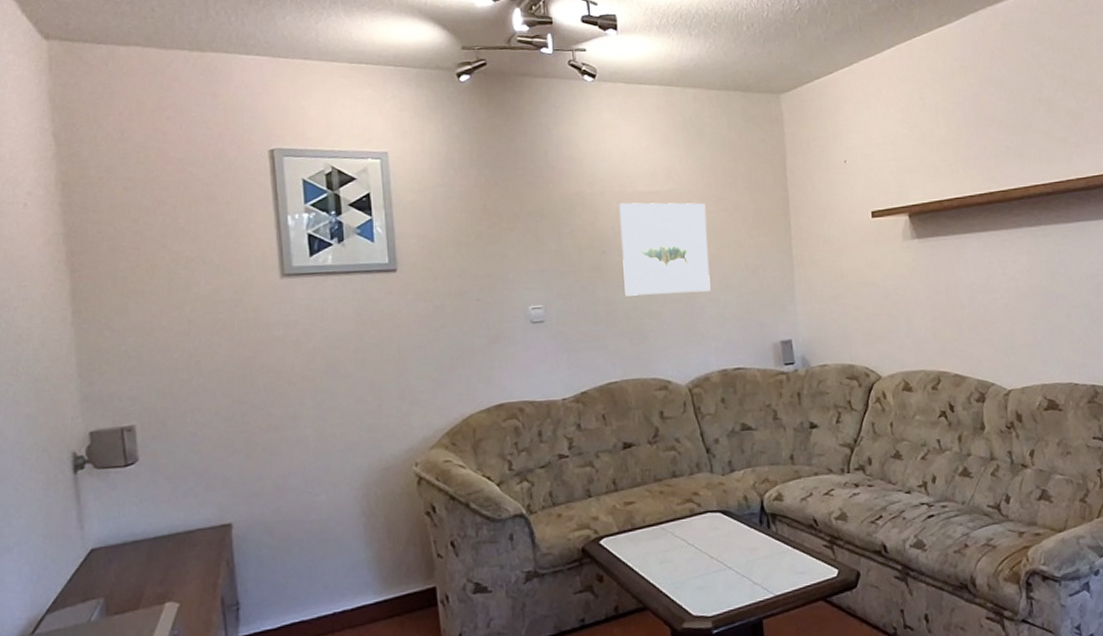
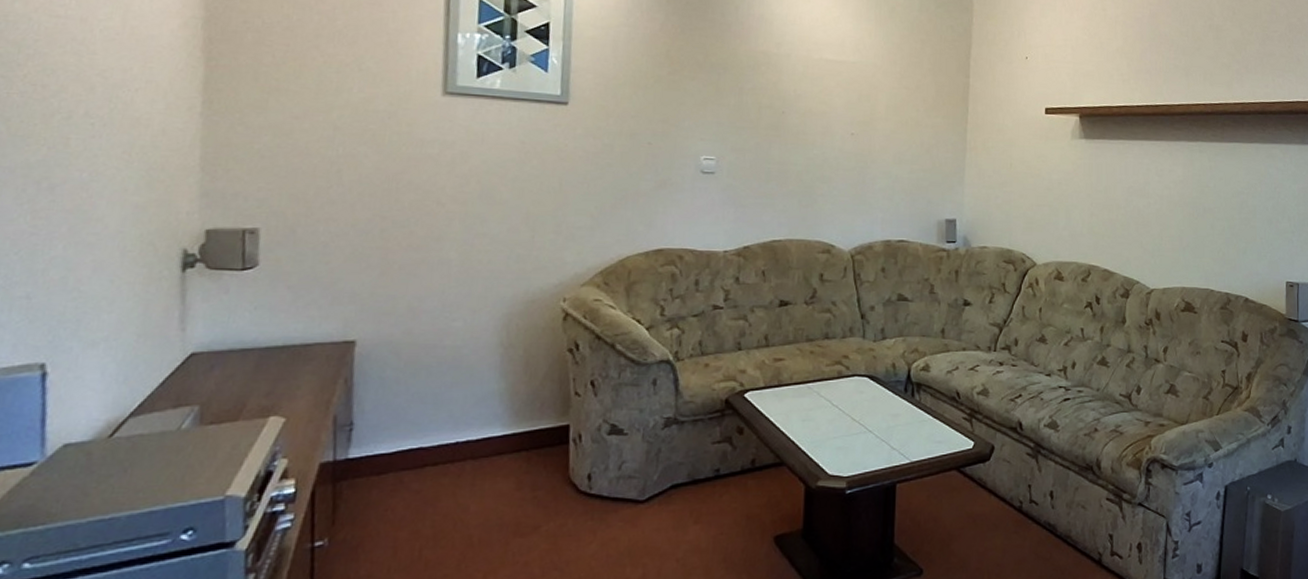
wall art: present [619,202,711,296] -> none [799,67,889,164]

